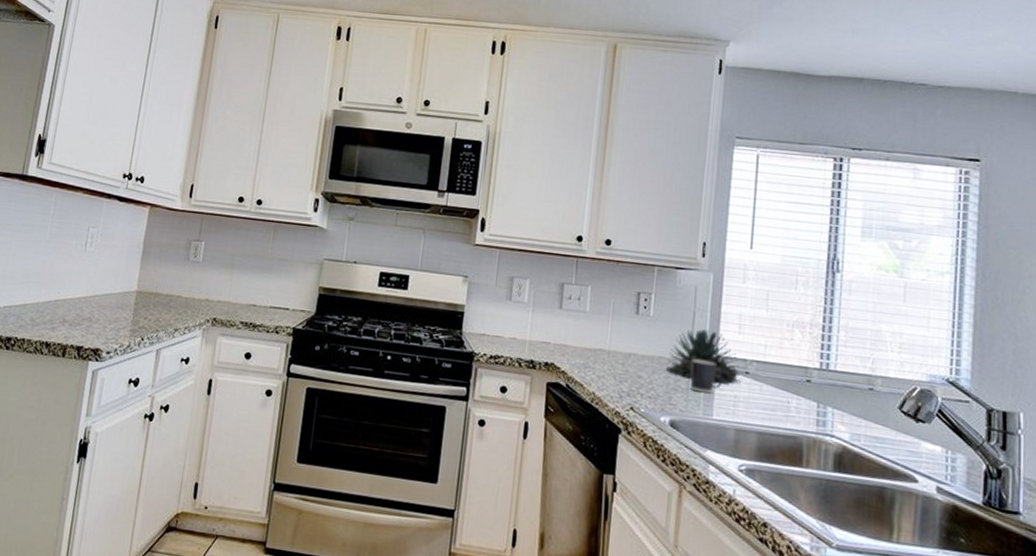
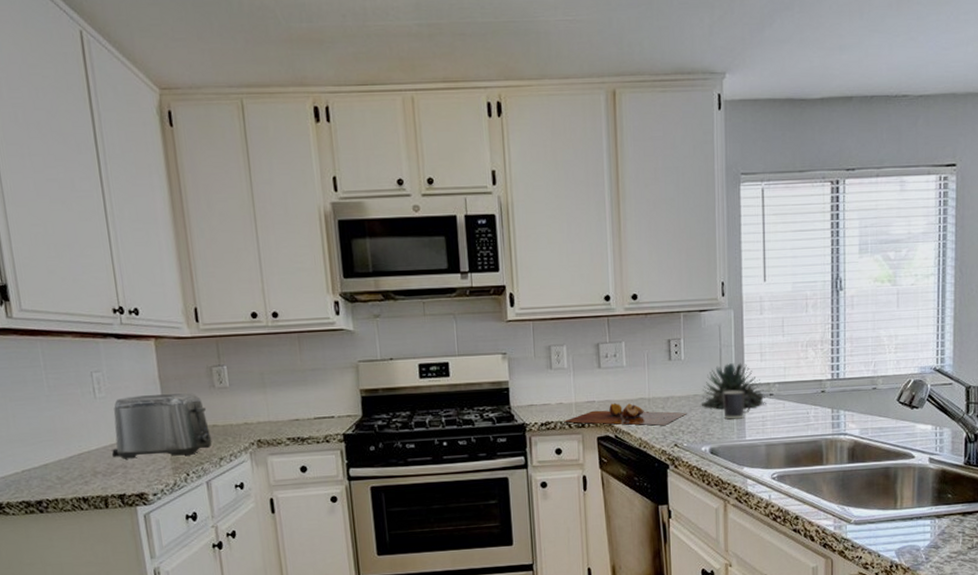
toaster: none [82,255,176,320] -> present [111,393,212,459]
cutting board: none [513,348,649,384] -> present [563,403,687,426]

